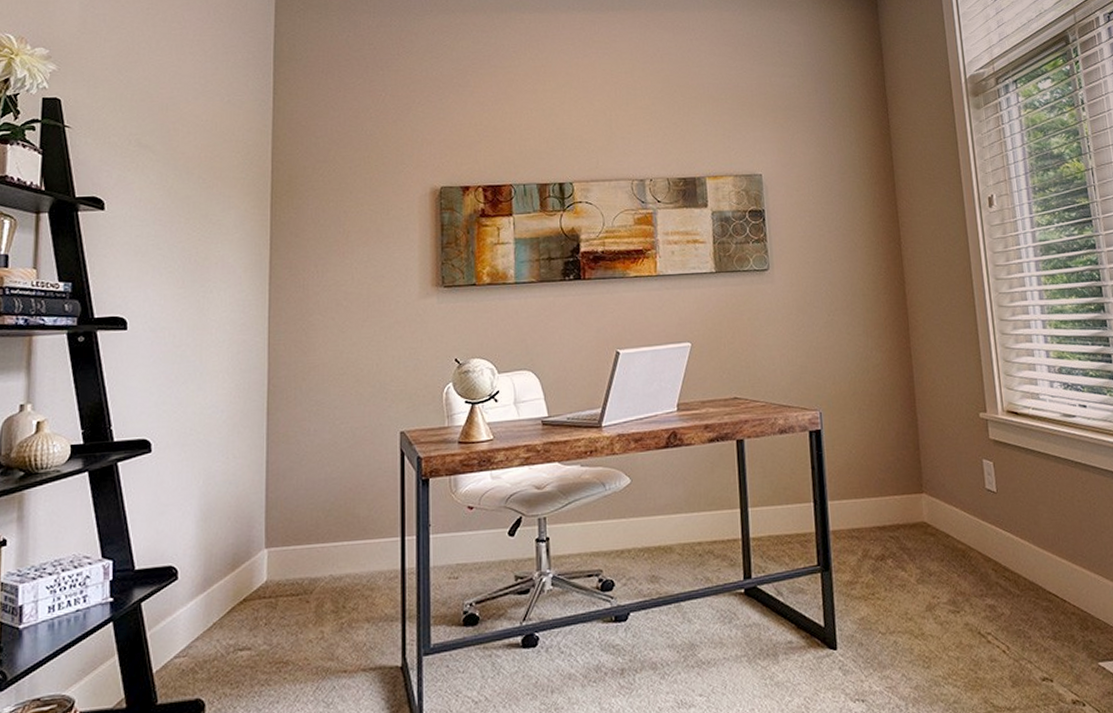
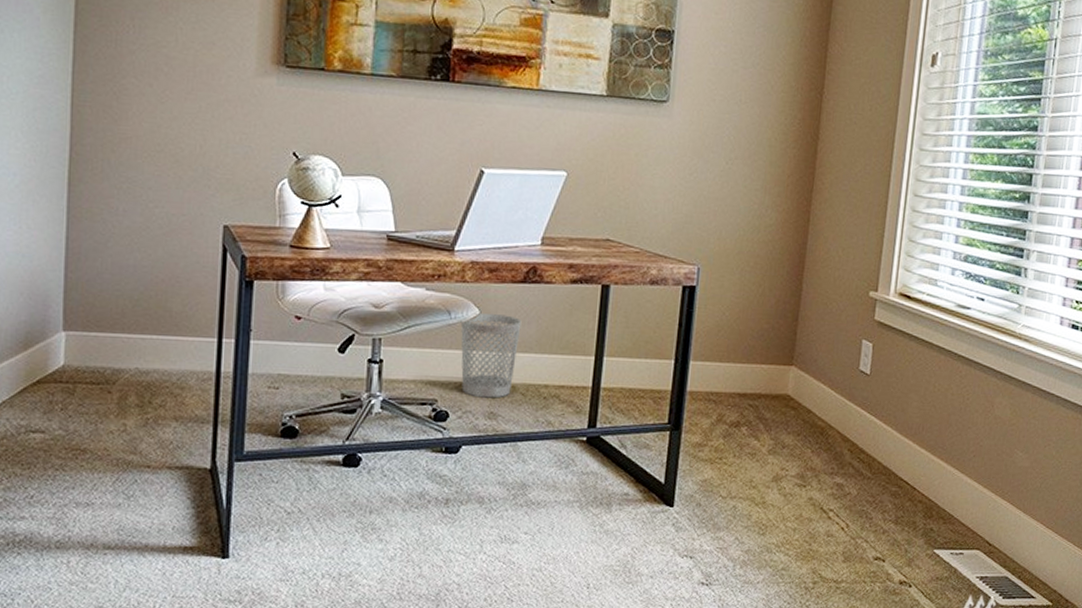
wastebasket: none [614,480,670,563] -> present [460,313,522,398]

